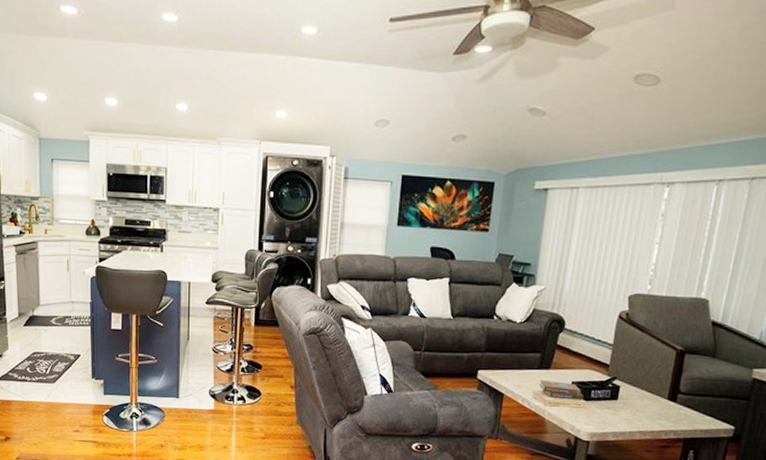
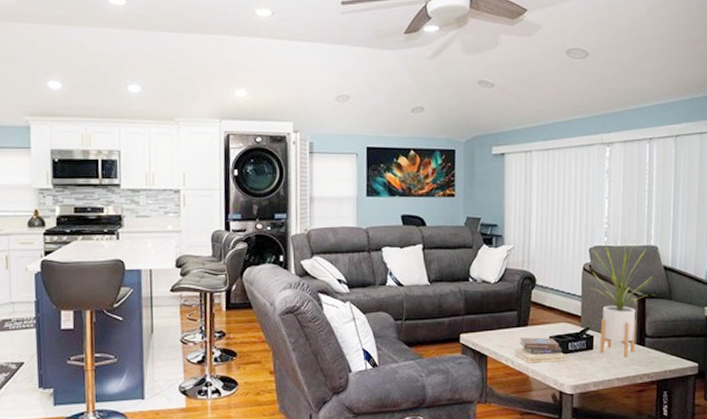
house plant: none [624,288,697,412] -> present [590,238,655,358]

